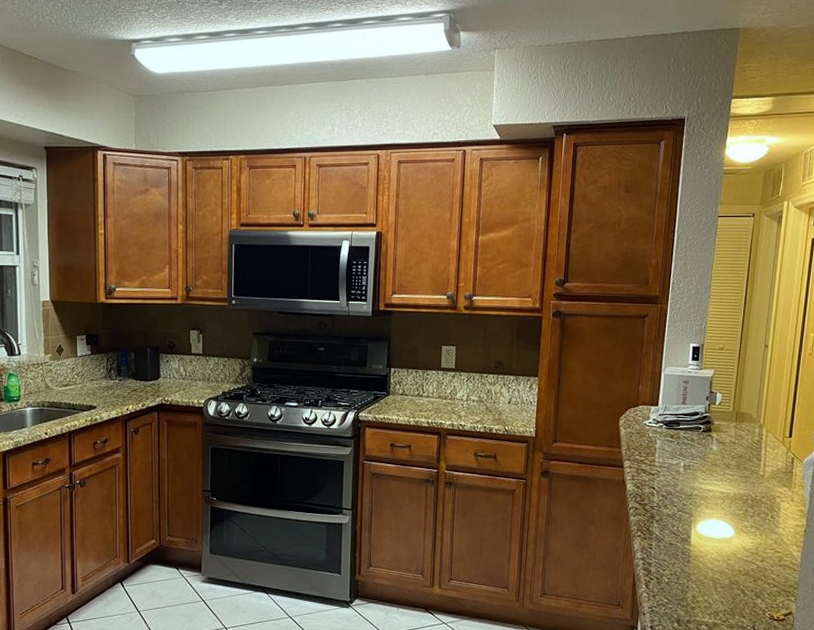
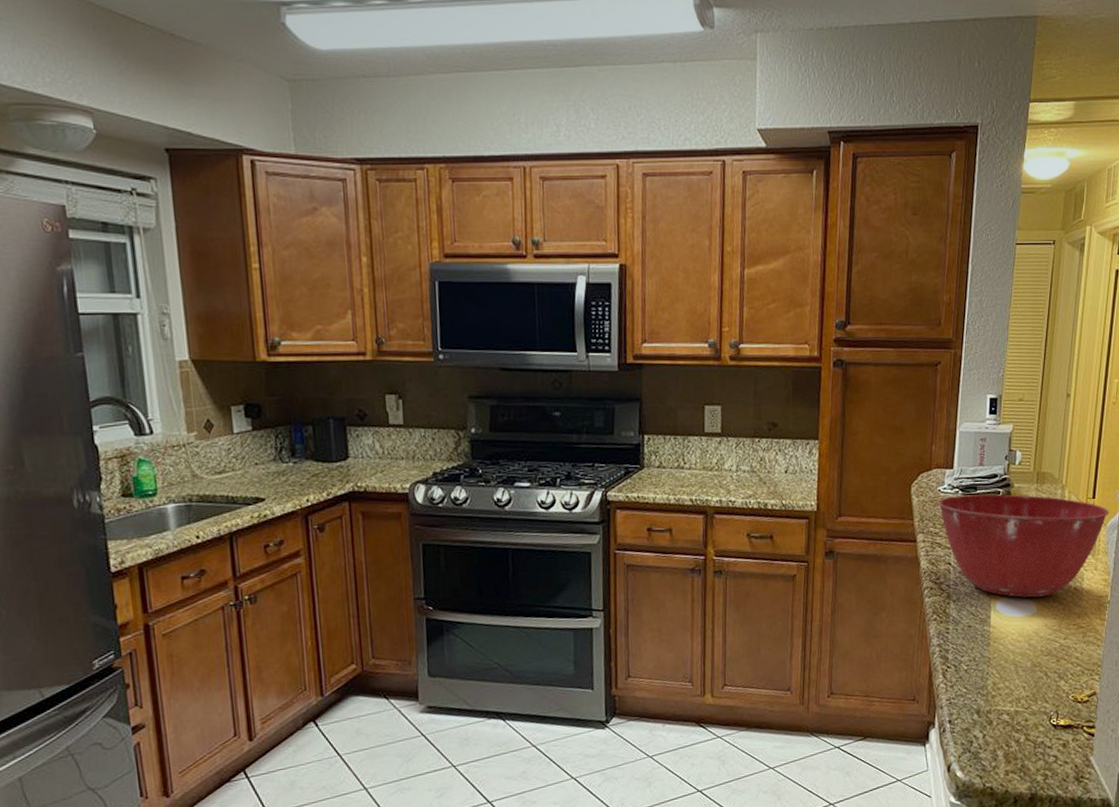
mixing bowl: none [643,429,805,523] -> present [937,494,1109,598]

